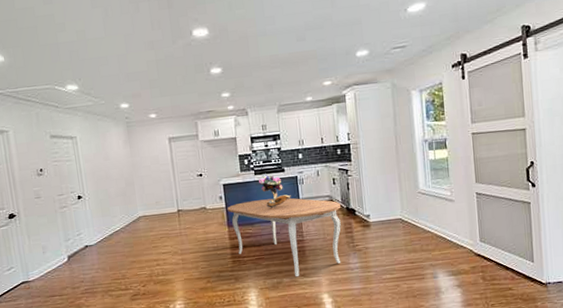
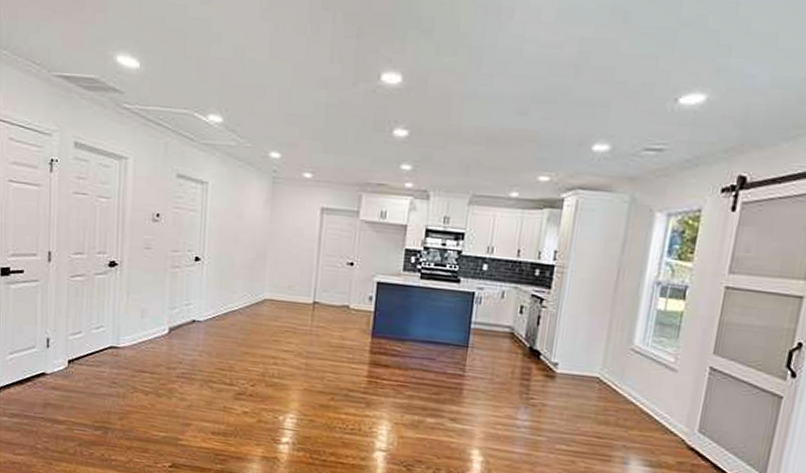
dining table: present [227,197,341,277] -> none [375,310,524,420]
bouquet: present [259,172,292,208] -> none [424,279,463,326]

